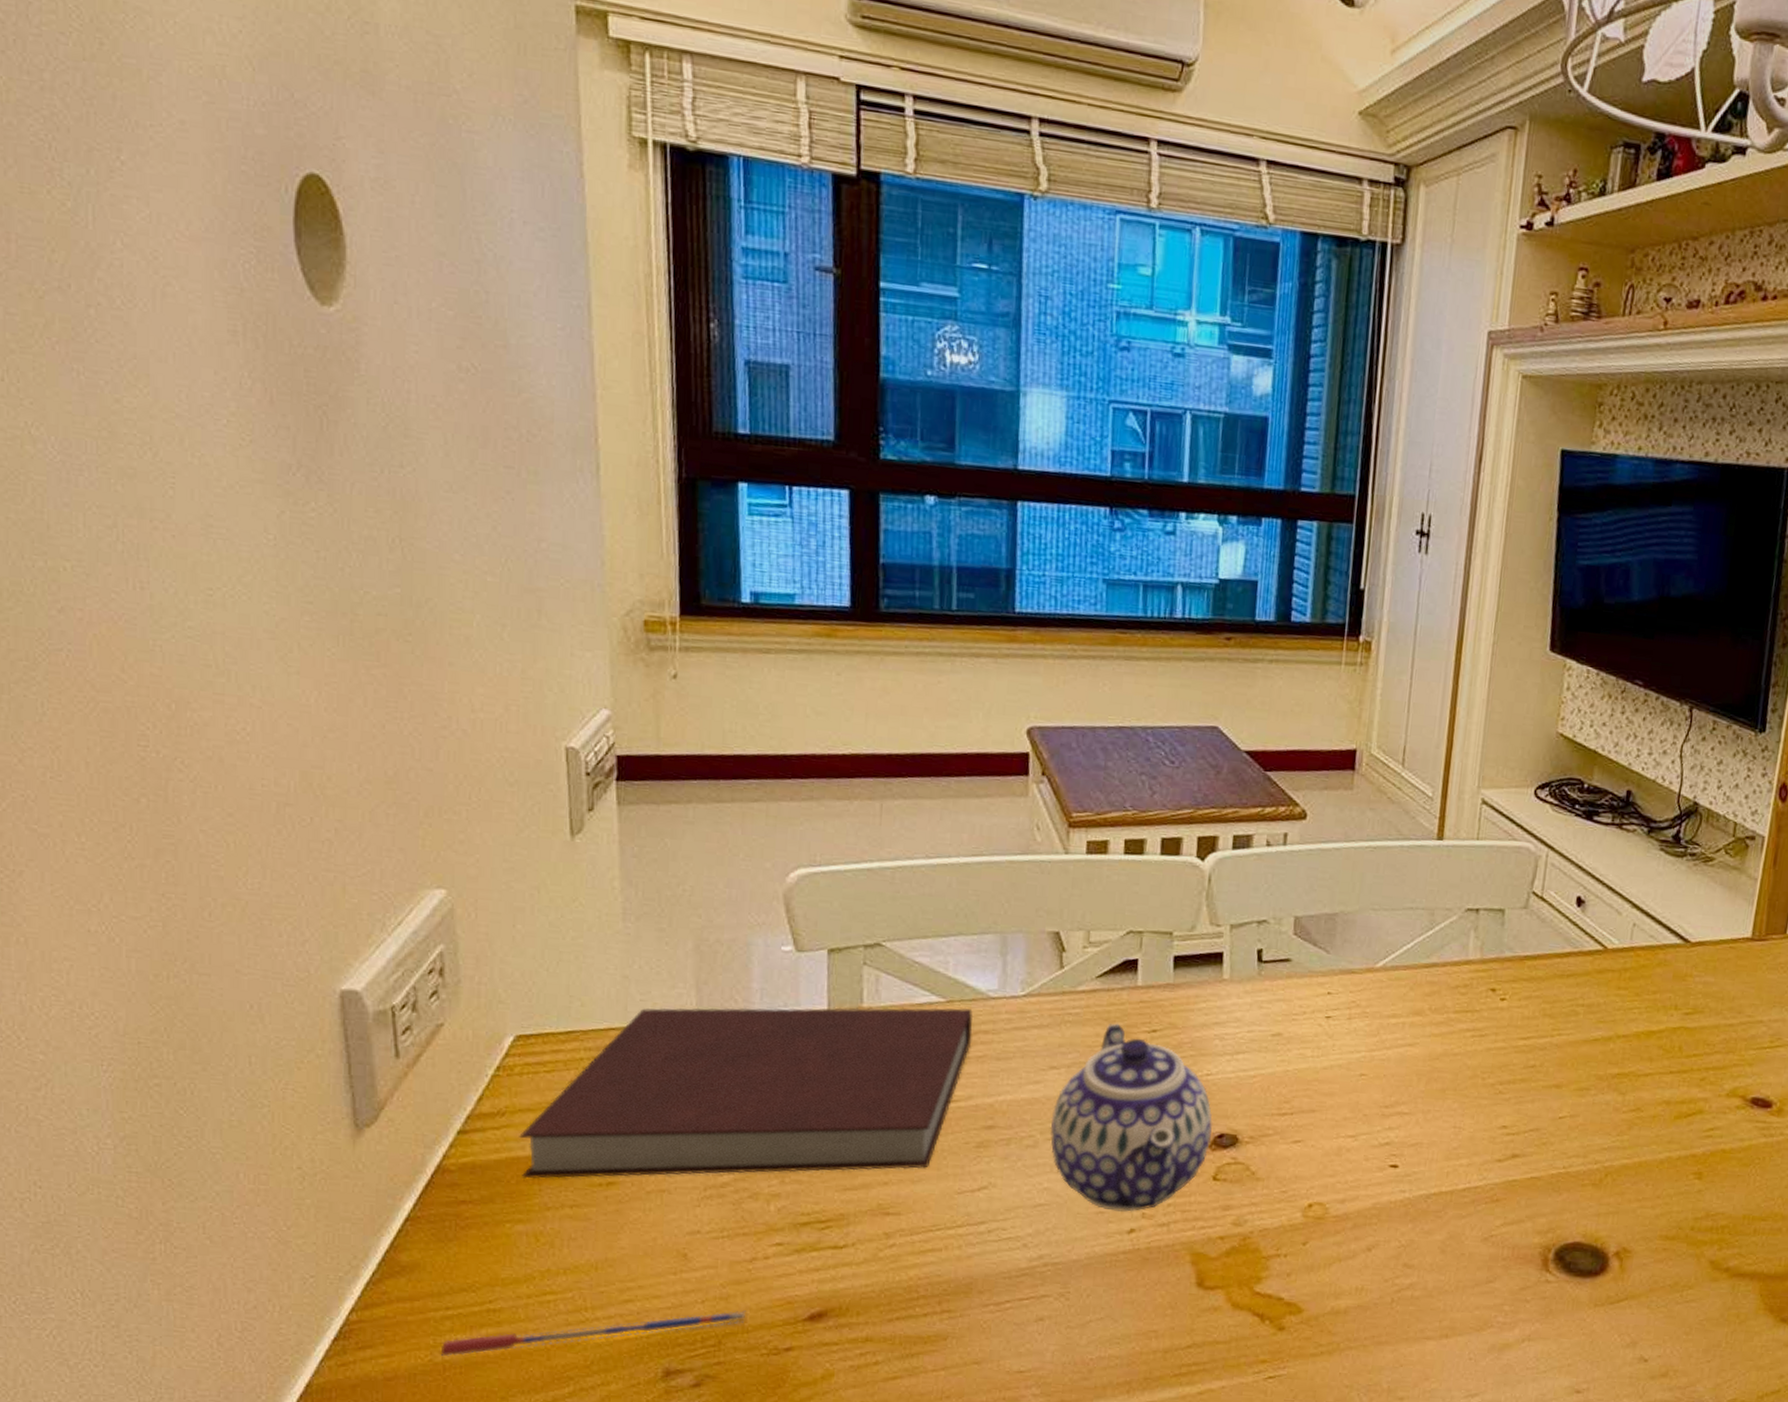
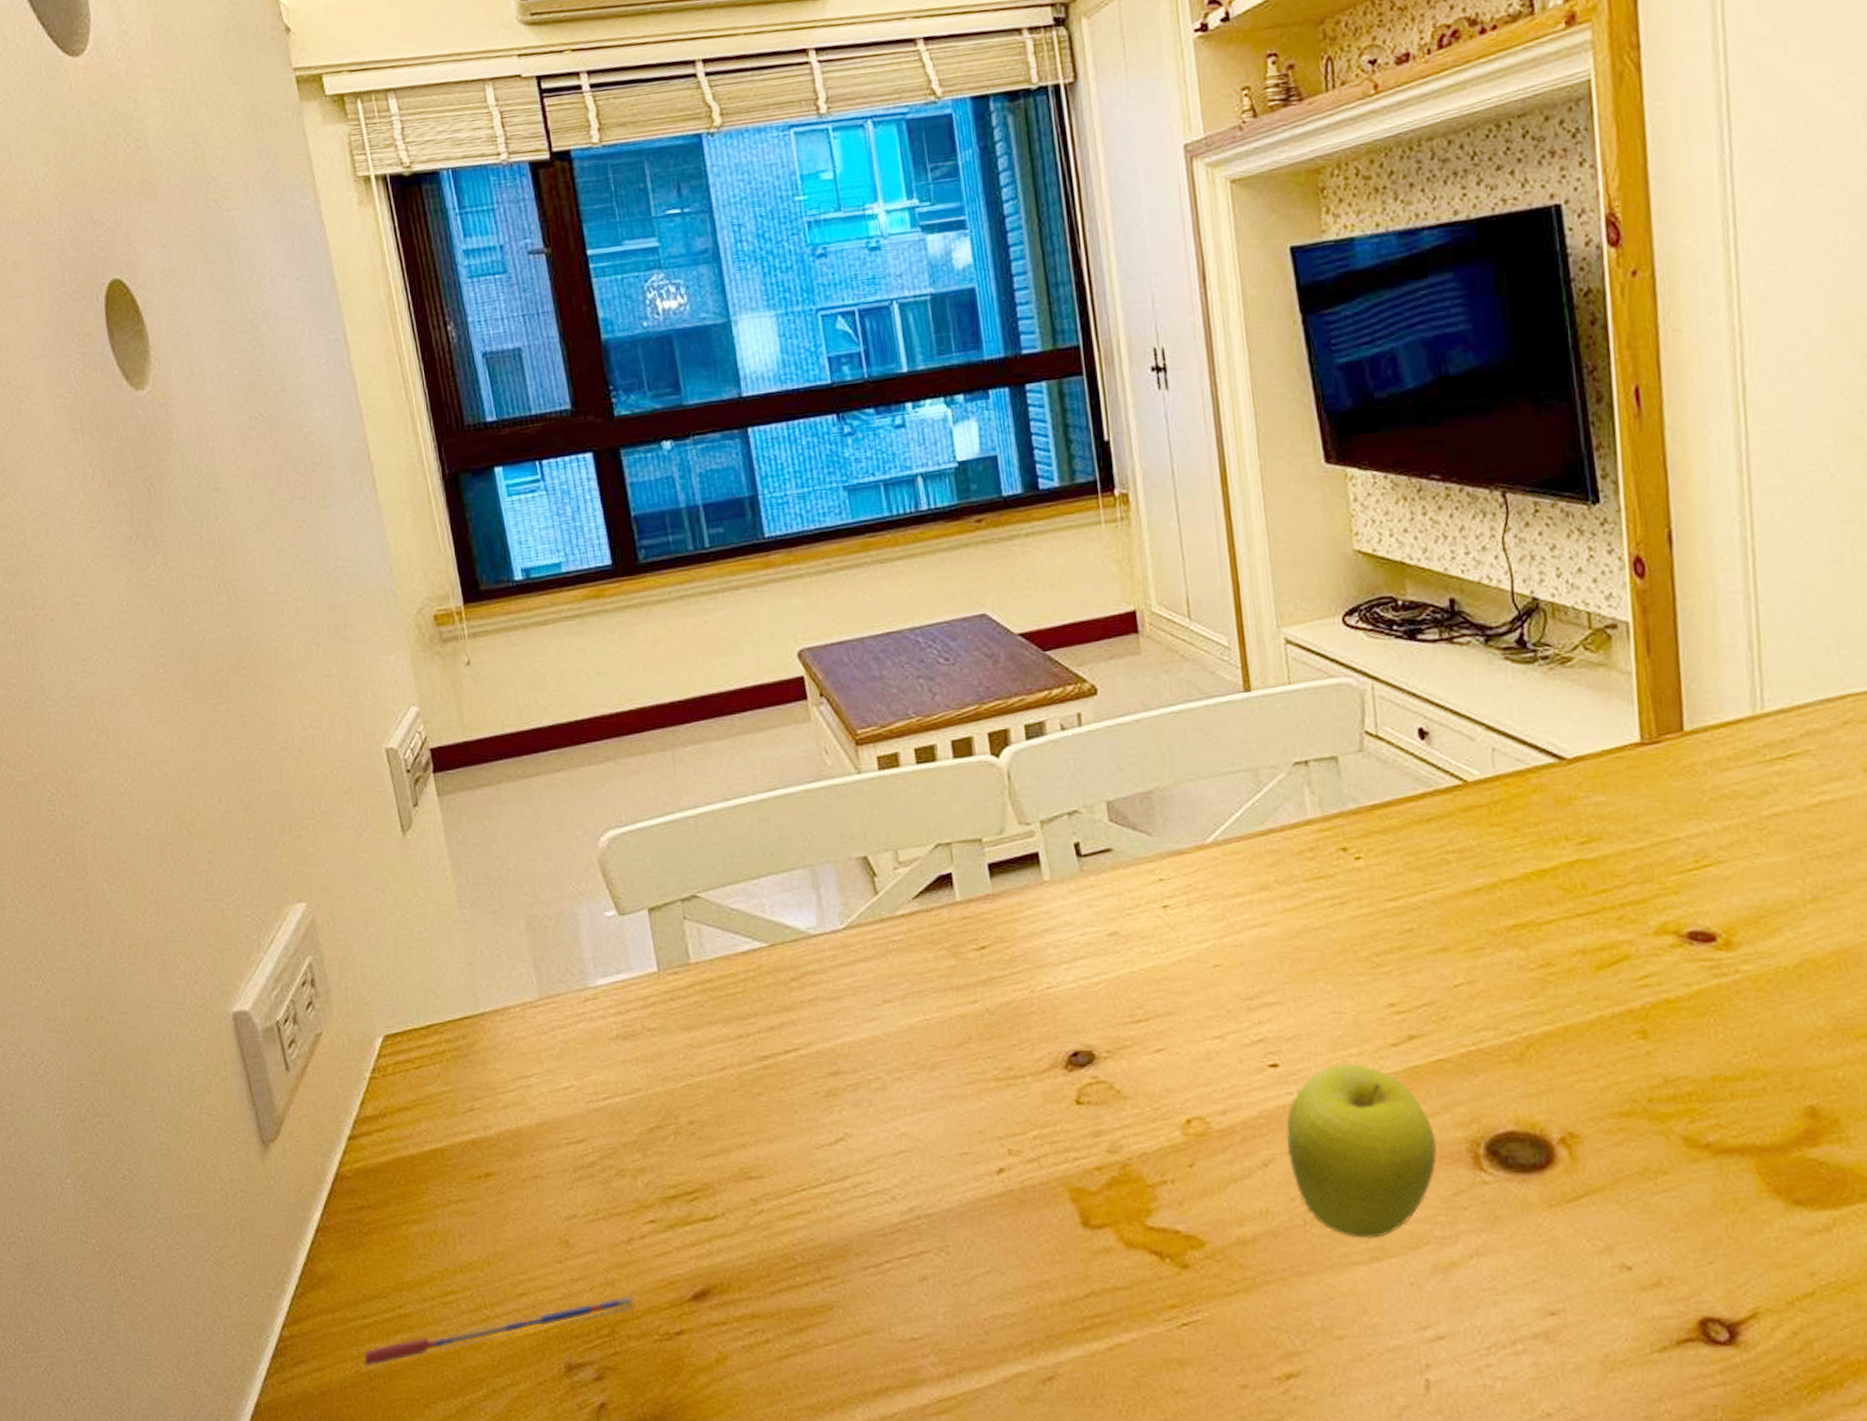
notebook: present [519,1007,974,1179] -> none [401,949,801,1178]
teapot: present [1049,1023,1212,1212] -> none [894,945,1066,1150]
fruit: none [1390,1171,1516,1319] -> present [1285,1064,1438,1238]

